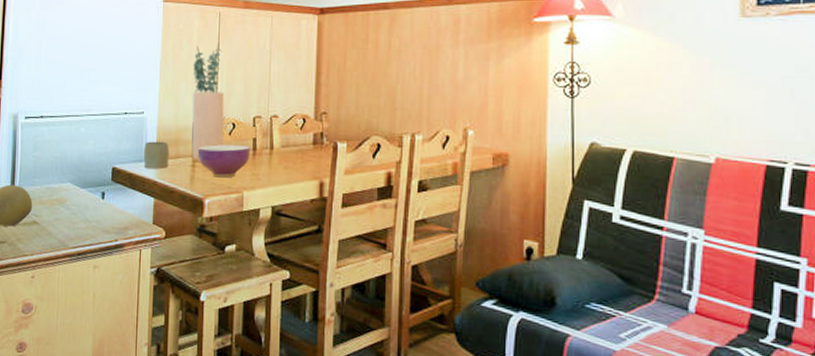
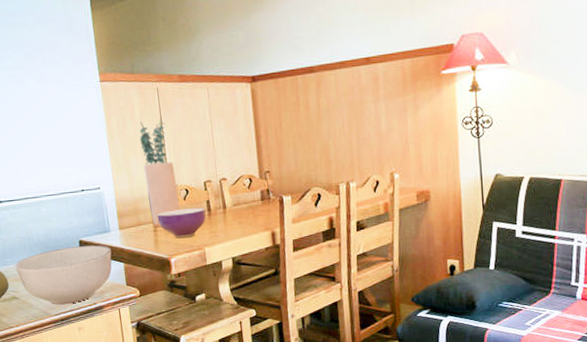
bowl: none [42,173,144,237] -> present [15,245,112,305]
mug: present [143,141,170,170] -> none [105,212,133,238]

